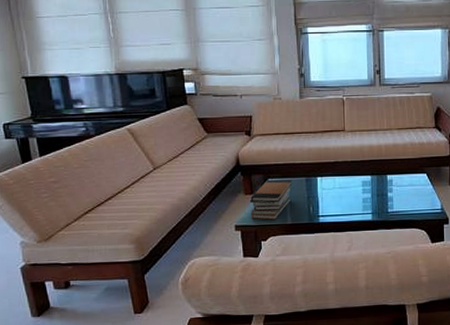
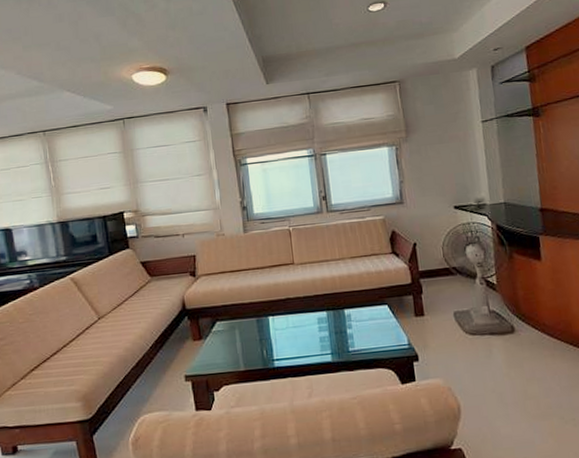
book stack: present [249,179,292,220] -> none [198,321,243,368]

